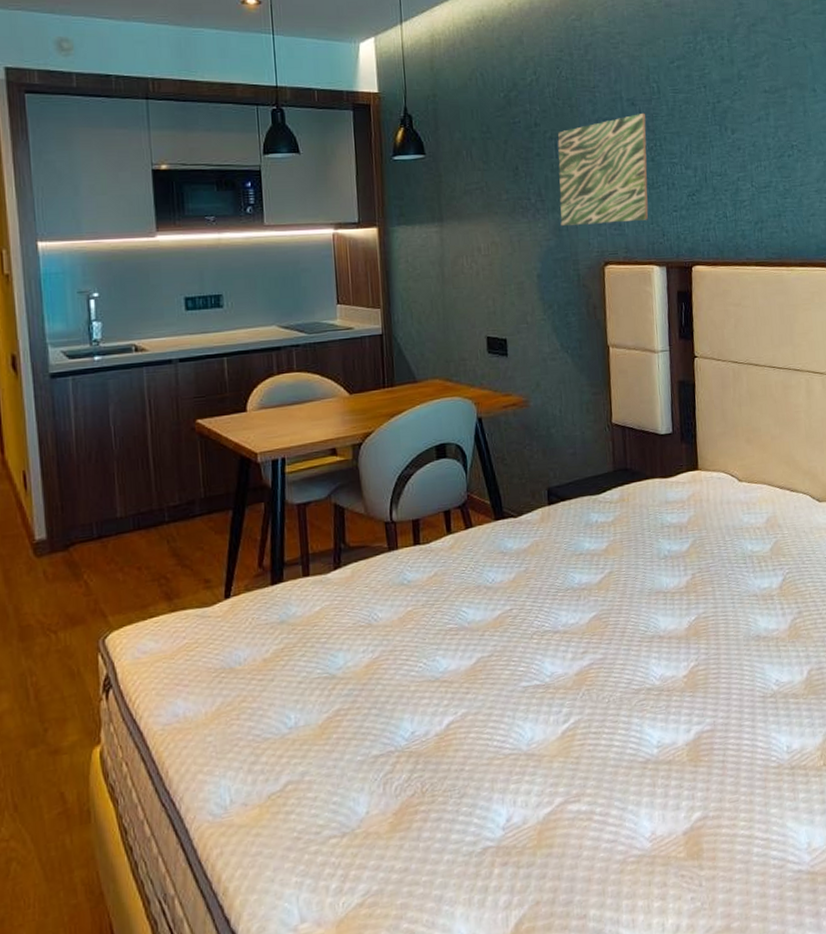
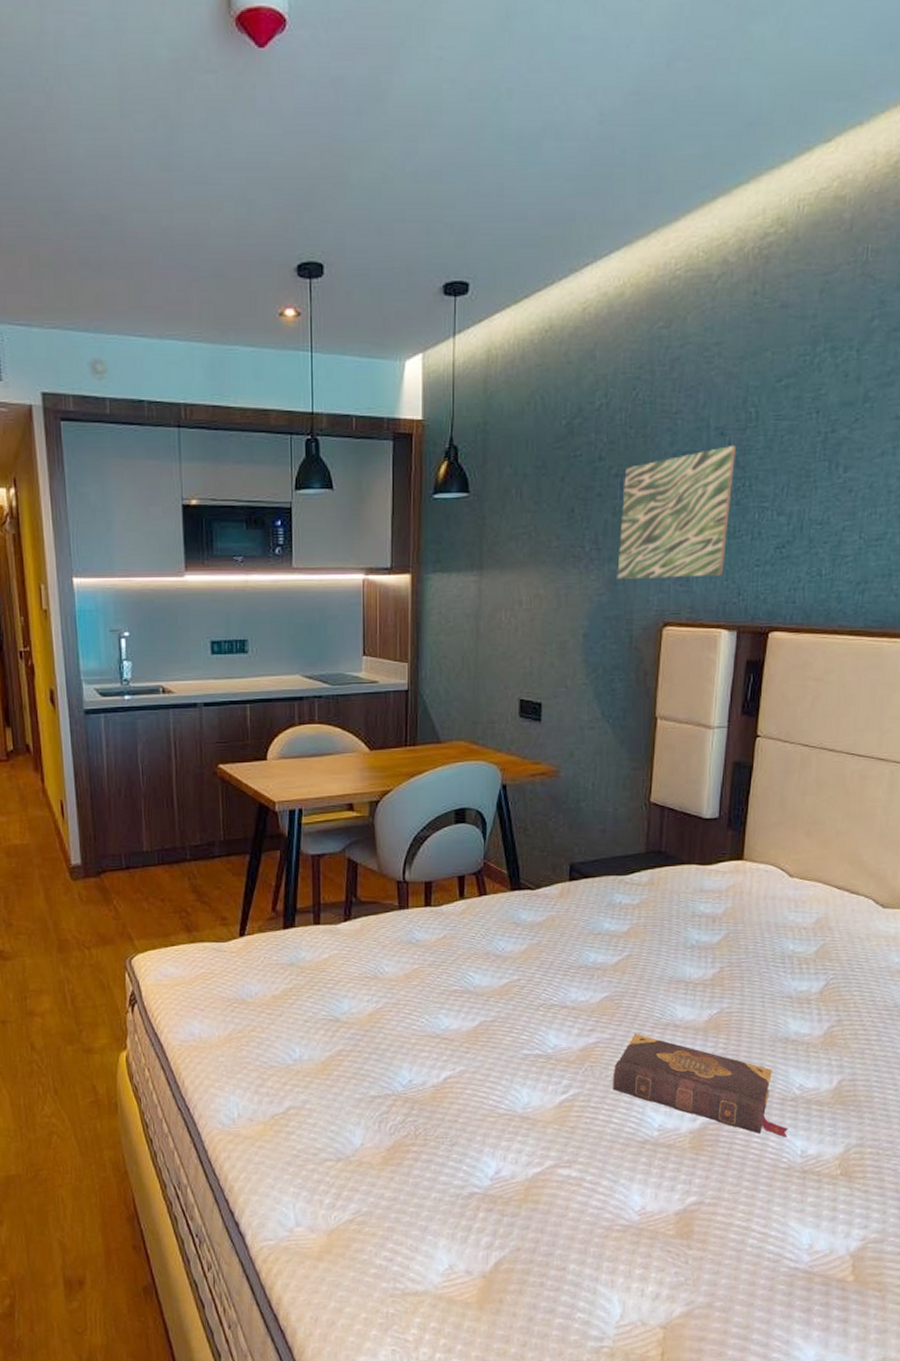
book: none [609,649,773,736] -> present [613,1033,788,1137]

